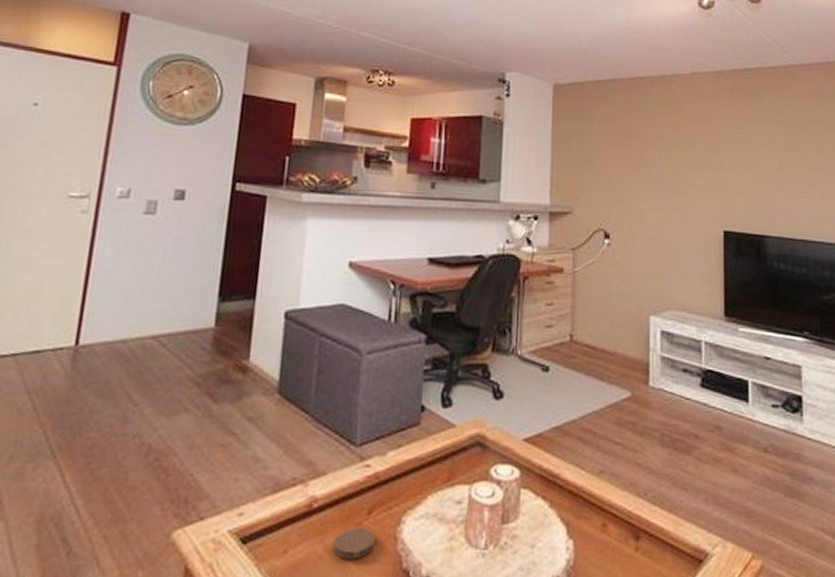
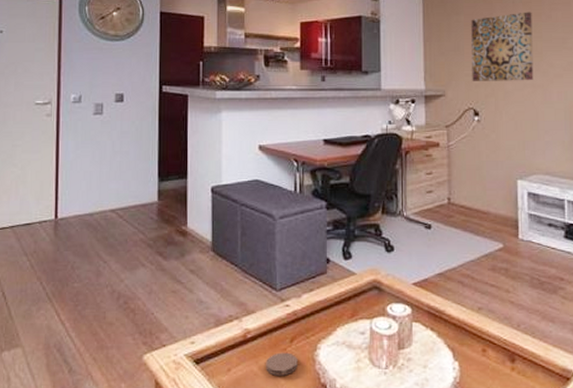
wall art: none [604,124,672,201] -> present [471,12,534,81]

